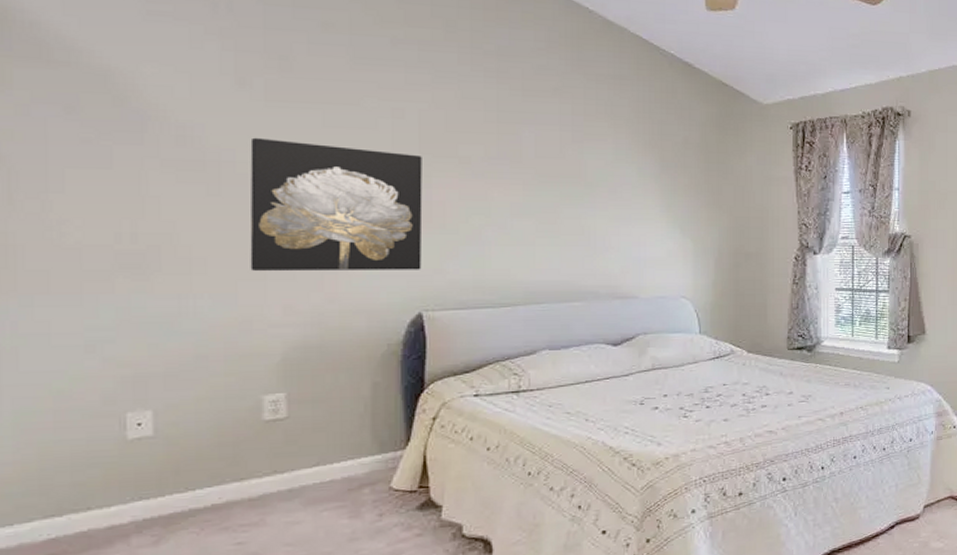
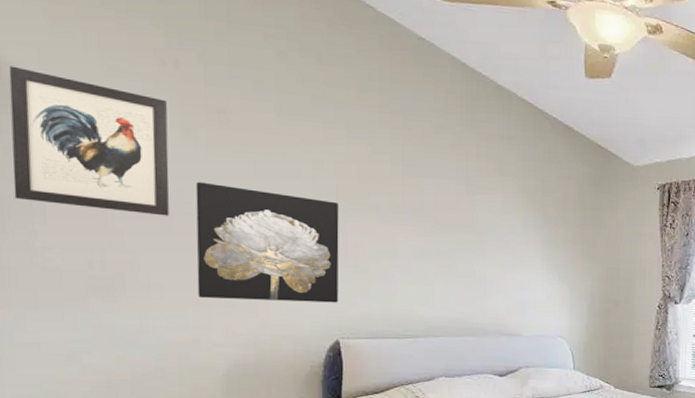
wall art: none [24,12,219,178] -> present [8,65,169,216]

